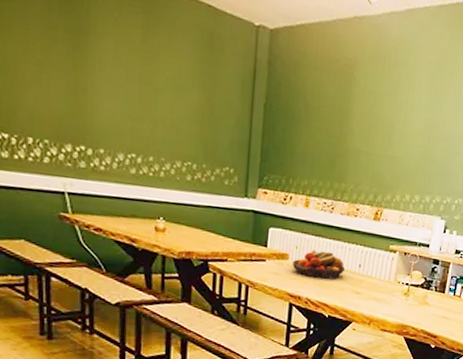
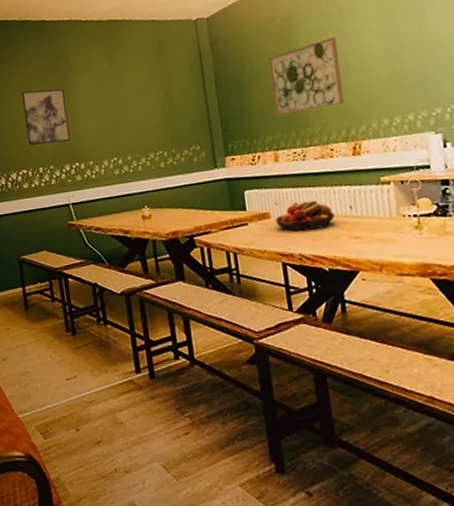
wall art: none [12,28,78,115] -> present [21,89,70,146]
wall art: none [316,98,388,169] -> present [268,37,345,115]

